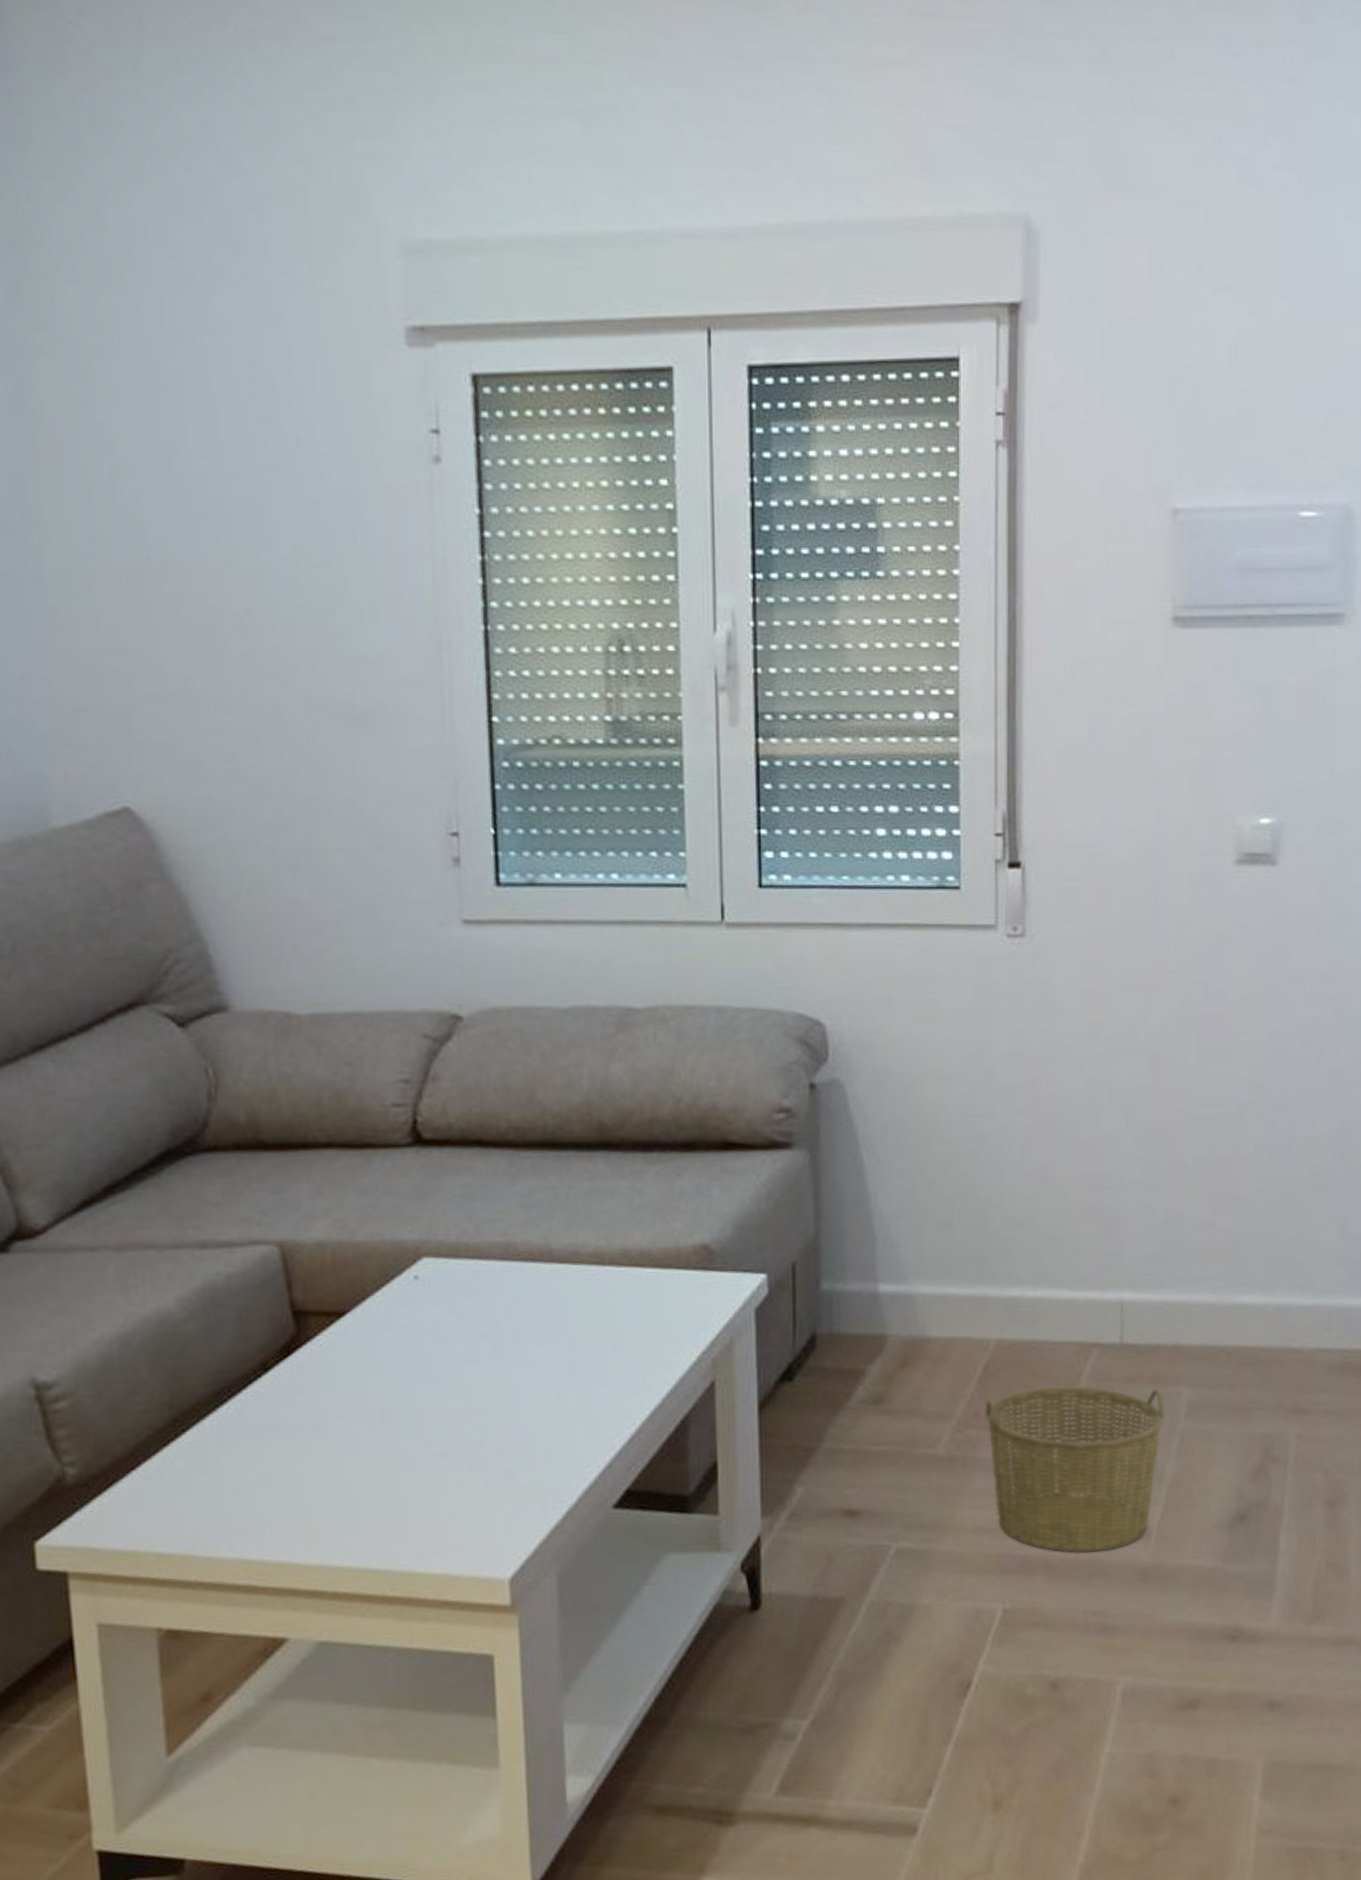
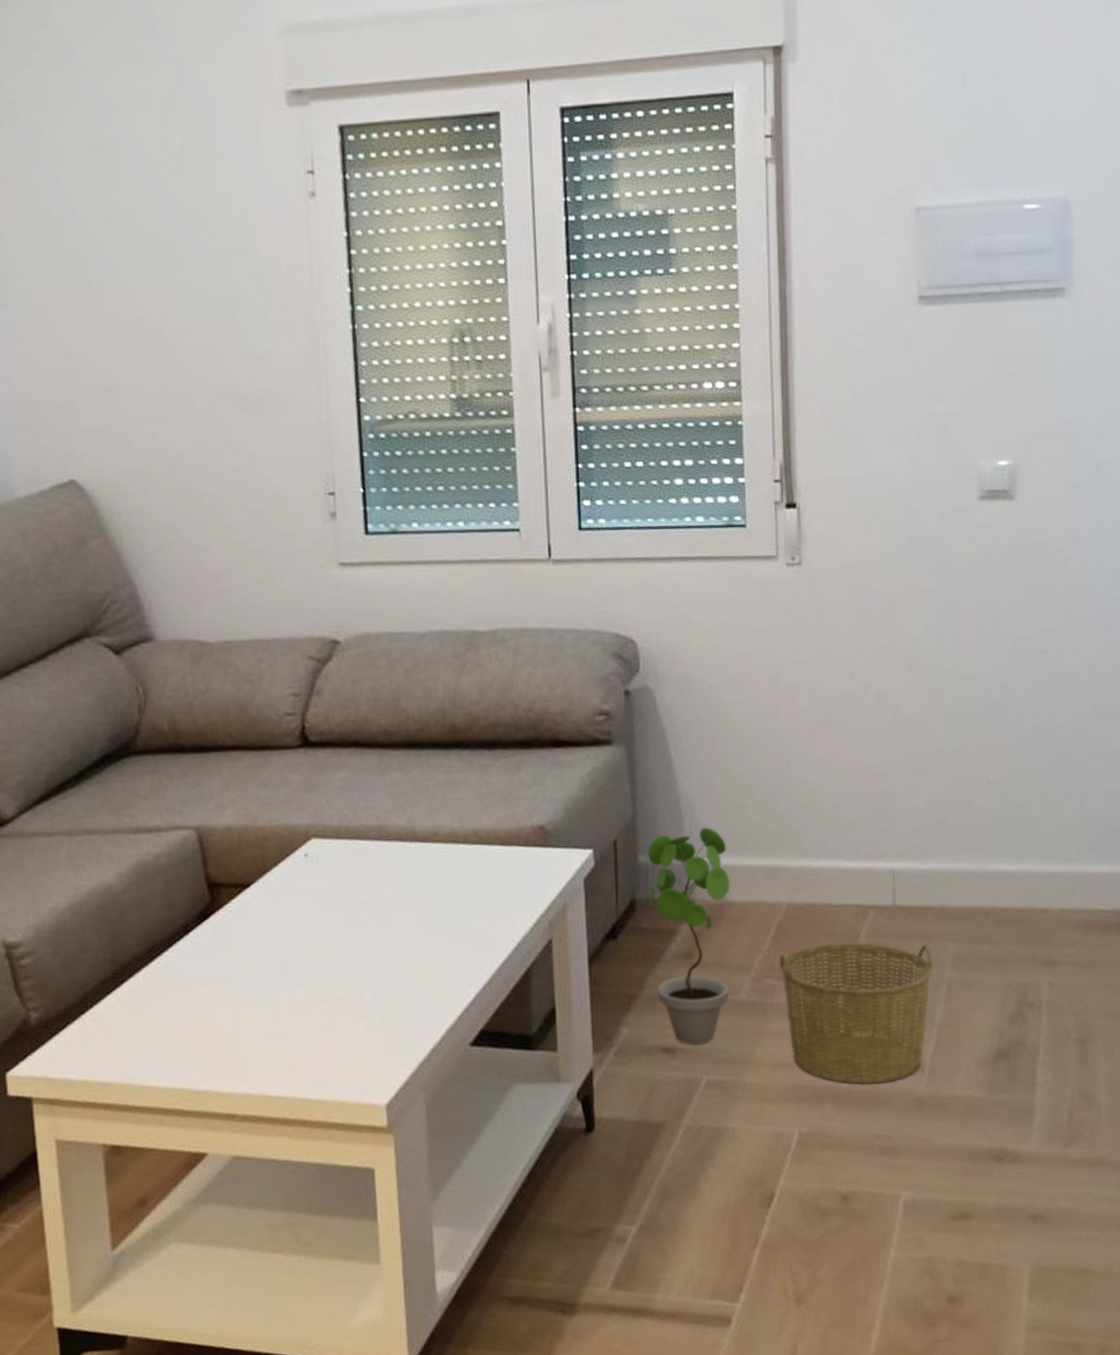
potted plant: none [832,1248,930,1507] -> present [648,827,730,1045]

